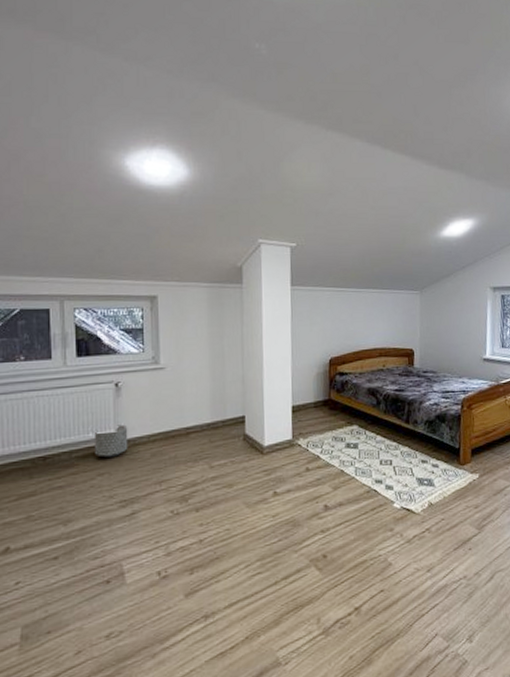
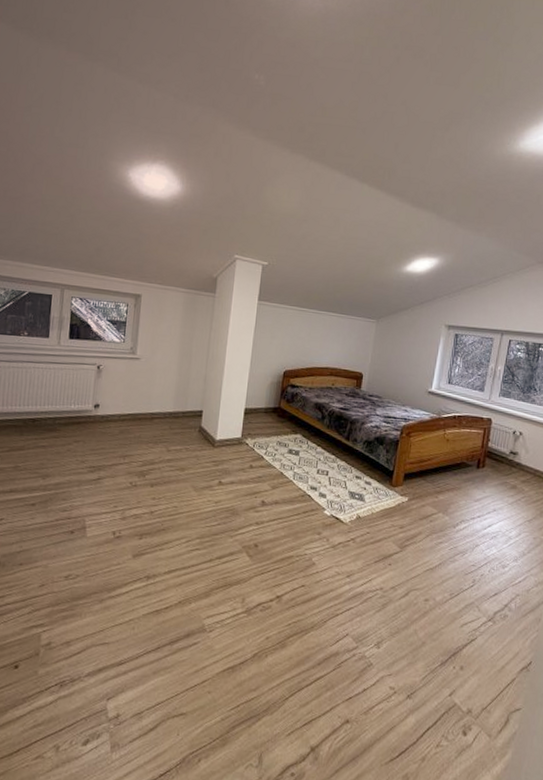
planter: present [93,424,128,458] -> none [74,402,104,428]

